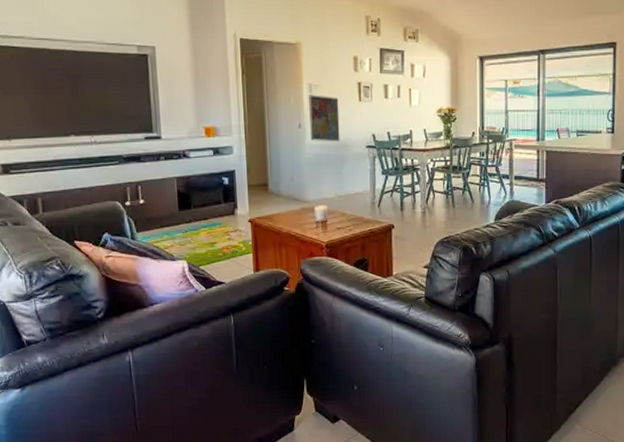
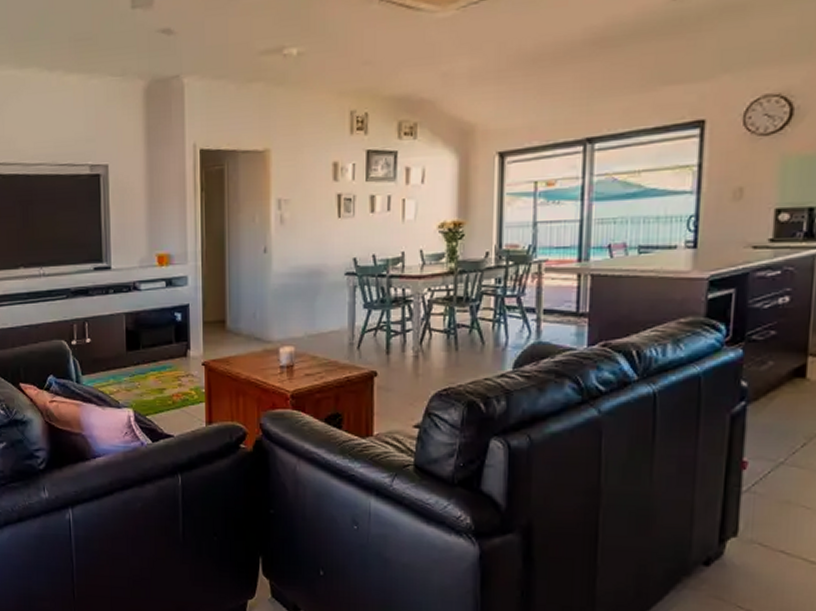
wall art: present [309,95,340,142] -> none [277,211,313,269]

